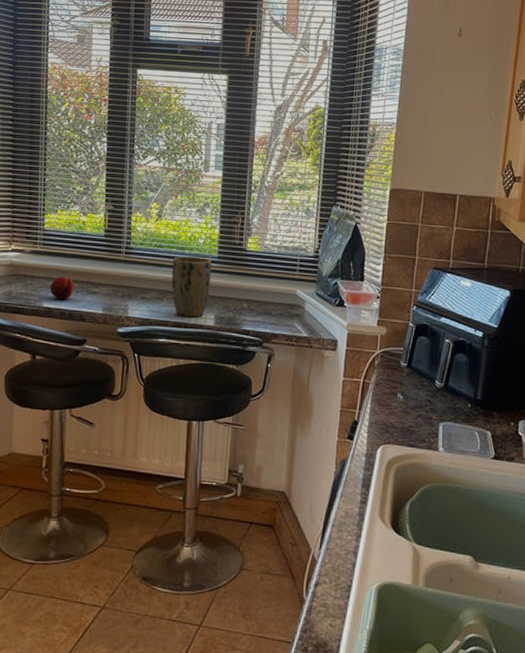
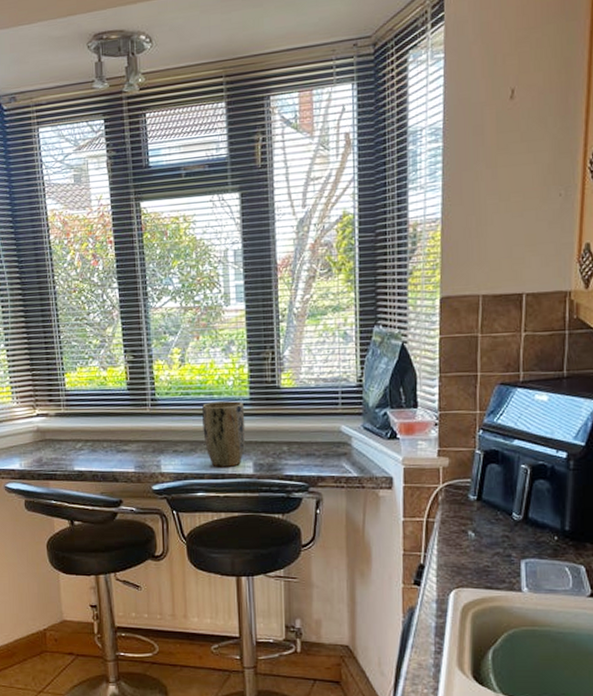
fruit: present [50,276,75,300] -> none [79,437,104,462]

